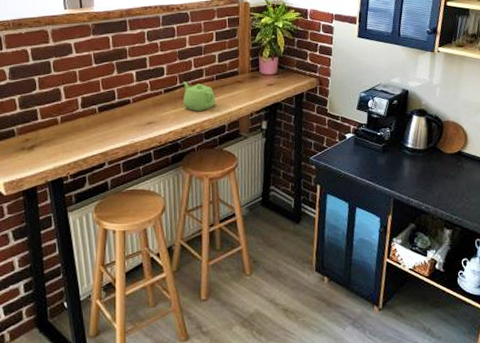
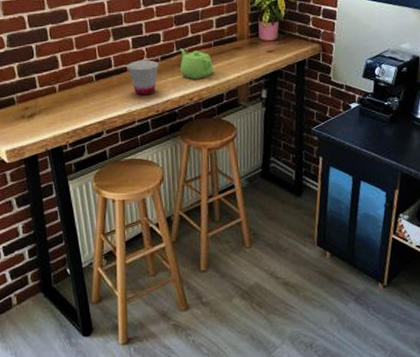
cup: none [131,92,162,127] -> present [127,60,159,96]

